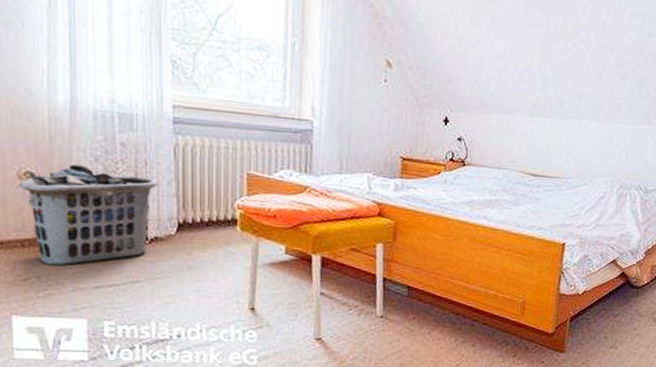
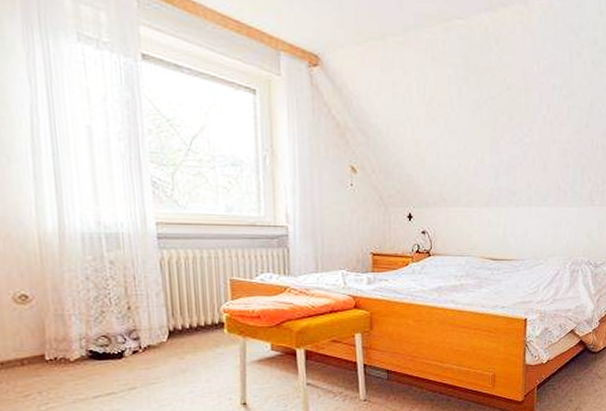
clothes hamper: present [19,164,158,266] -> none [15,285,147,380]

